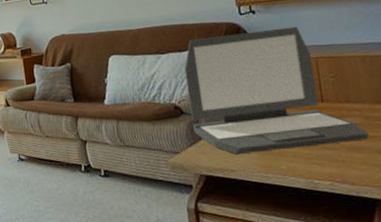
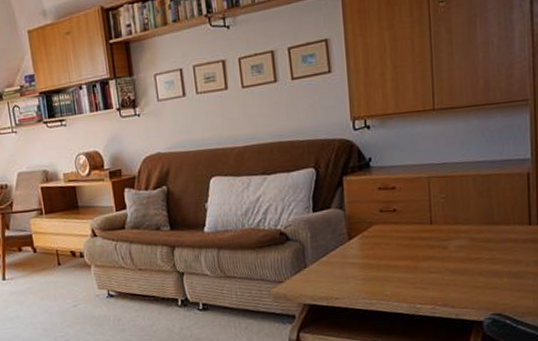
laptop: present [184,26,369,155] -> none [292,143,473,282]

